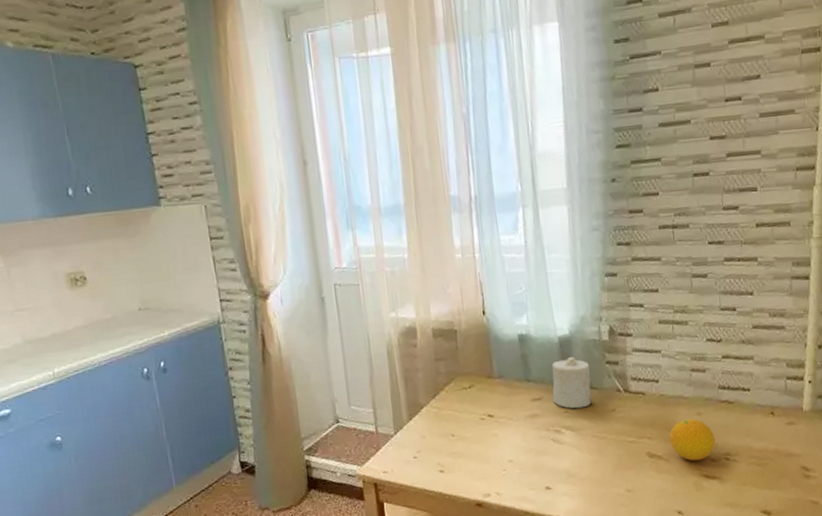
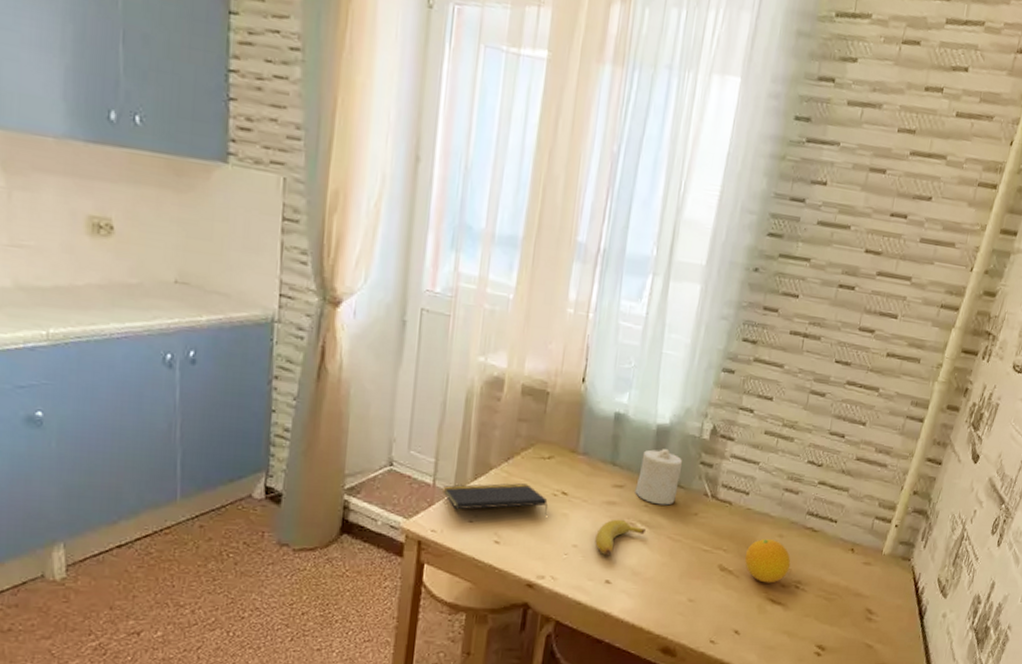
notepad: none [385,414,480,450] -> present [443,483,548,516]
banana: none [527,428,571,465] -> present [595,519,646,556]

